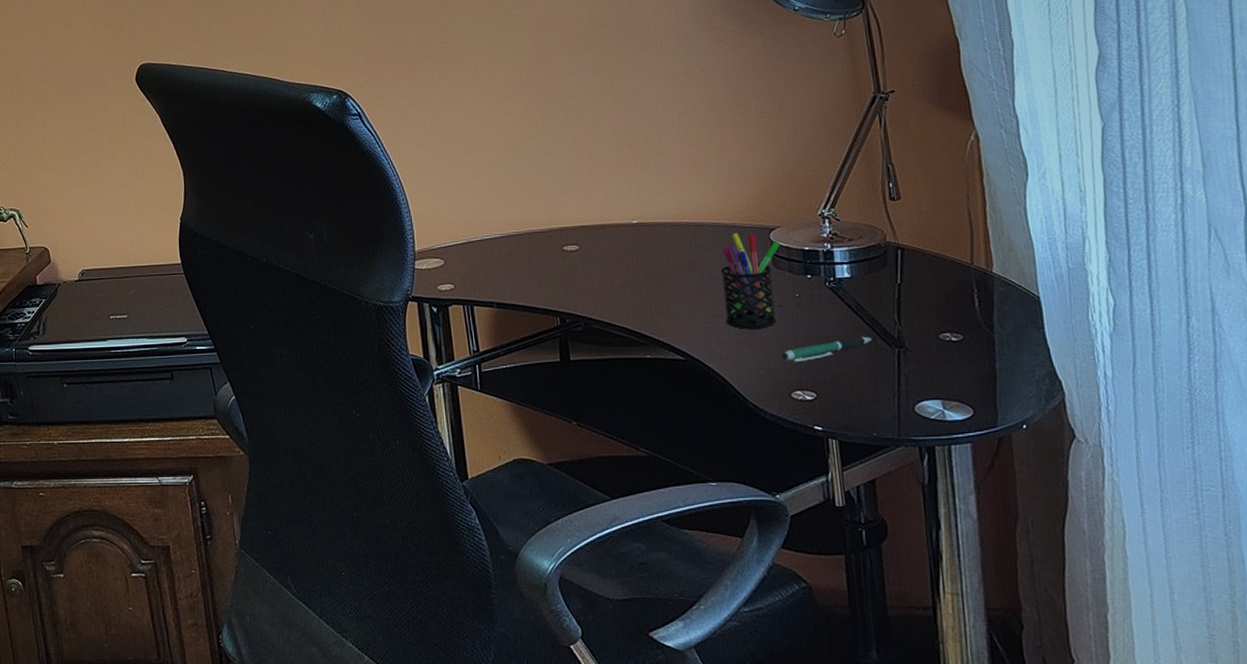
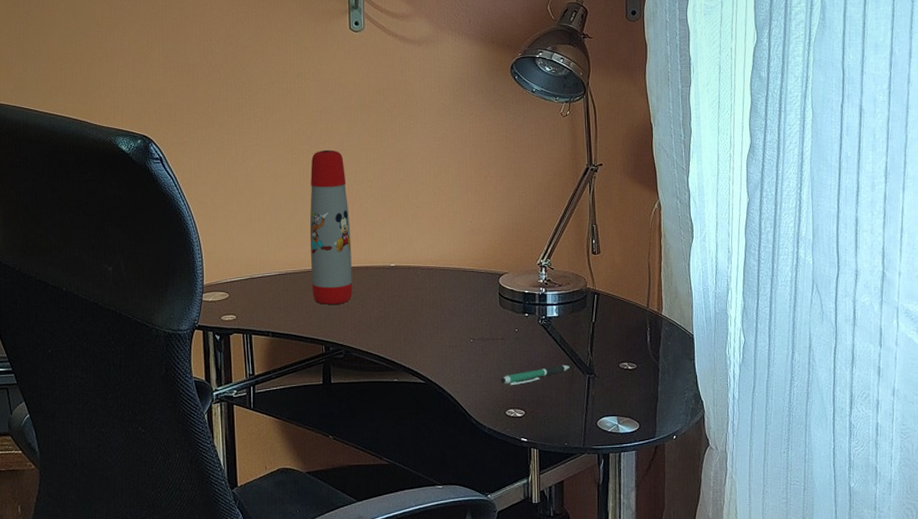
water bottle: none [529,93,589,270] -> present [309,149,352,305]
pen holder: present [720,232,780,329] -> none [458,276,506,358]

